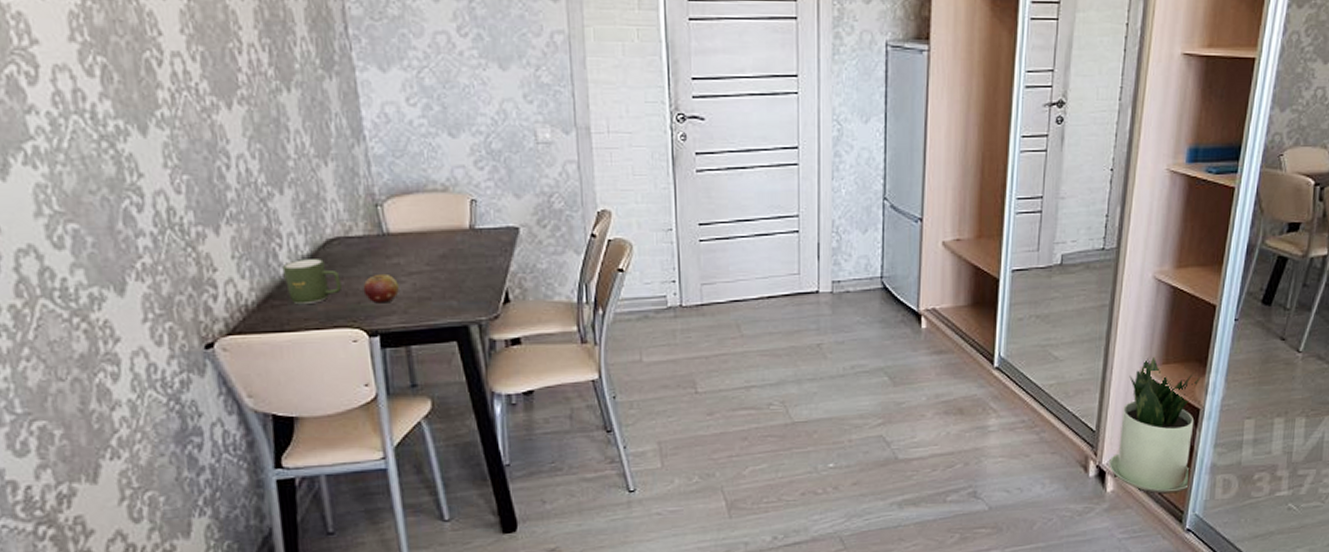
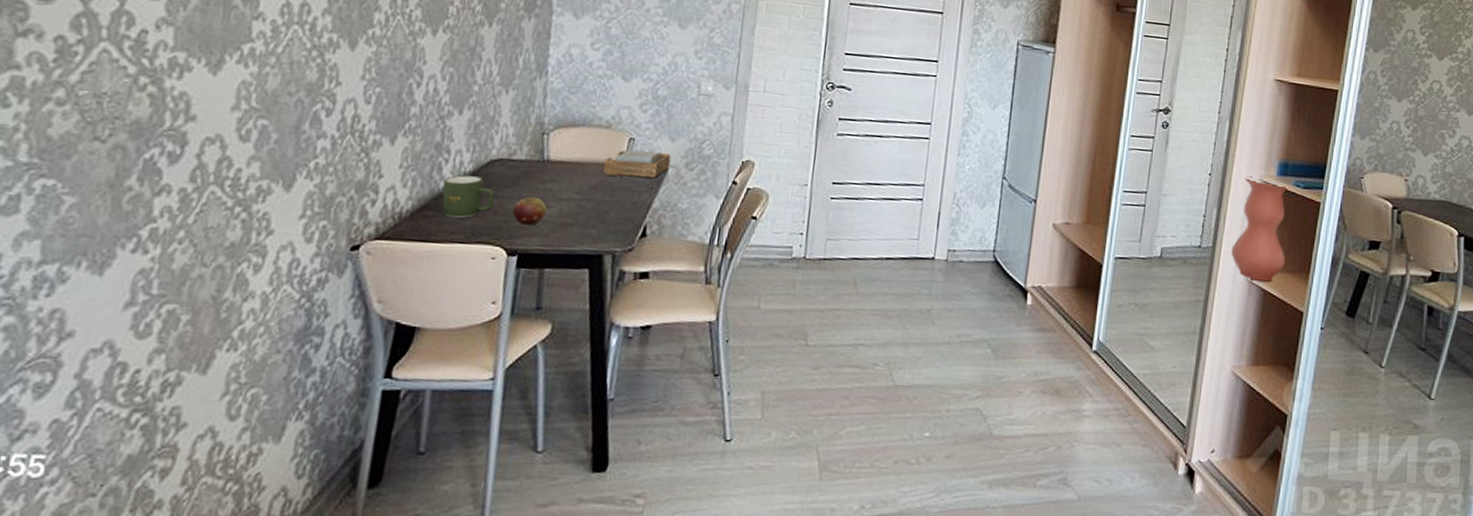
napkin holder: none [450,211,520,242] -> present [603,150,671,179]
planter: present [1109,356,1200,494] -> none [1198,356,1288,502]
vase: none [1138,167,1201,278] -> present [1232,176,1290,282]

